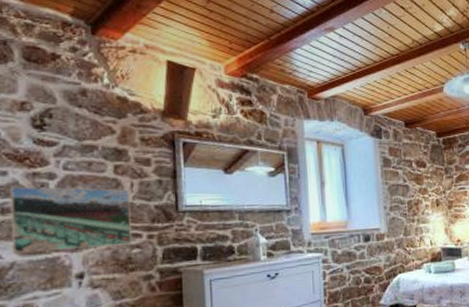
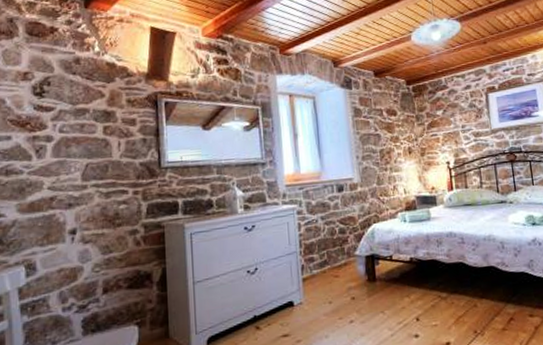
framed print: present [10,186,132,254] -> none [13,148,119,212]

